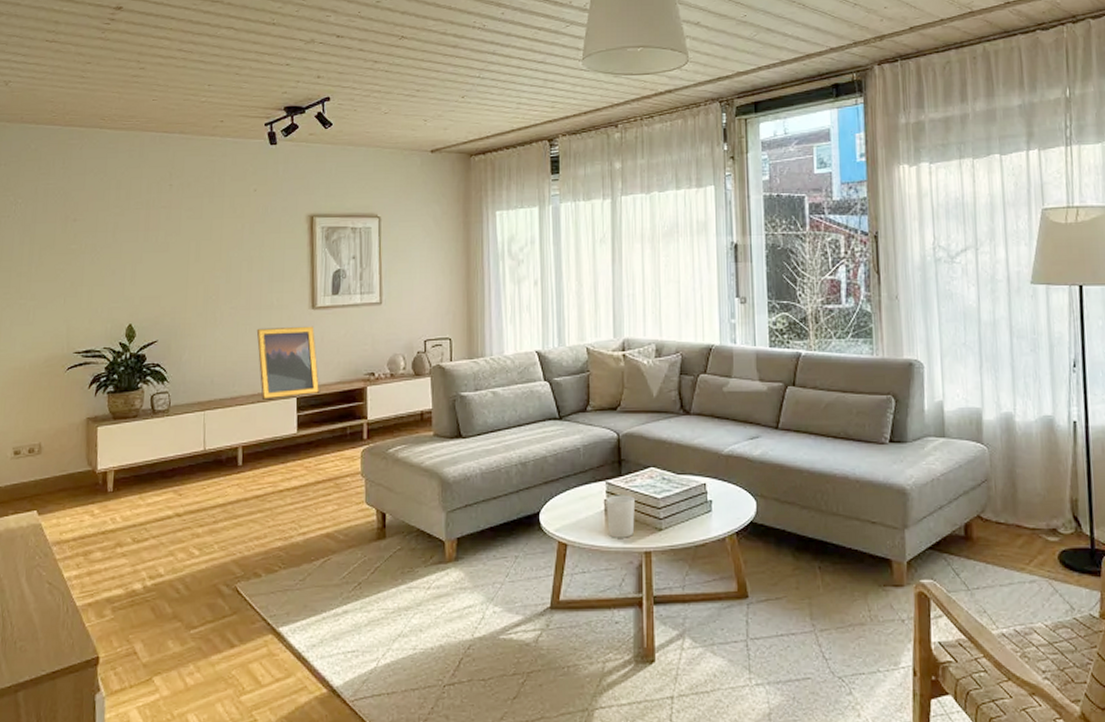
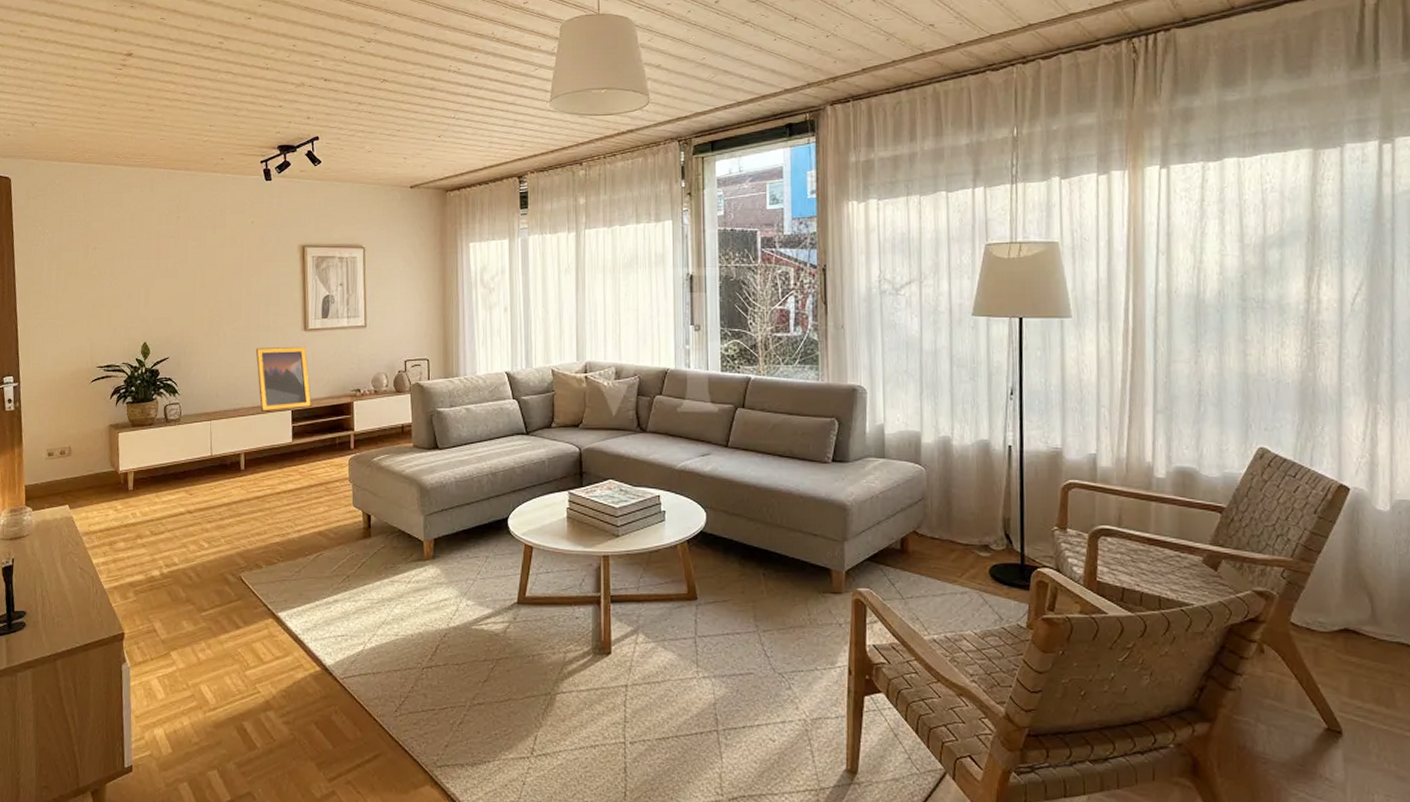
candle holder: present [606,495,635,538] -> none [568,503,594,543]

